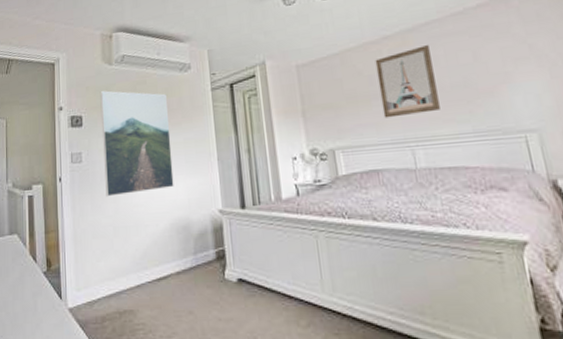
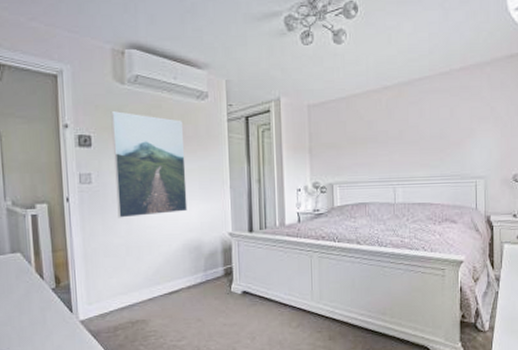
wall art: present [375,45,440,118] -> none [375,99,419,160]

